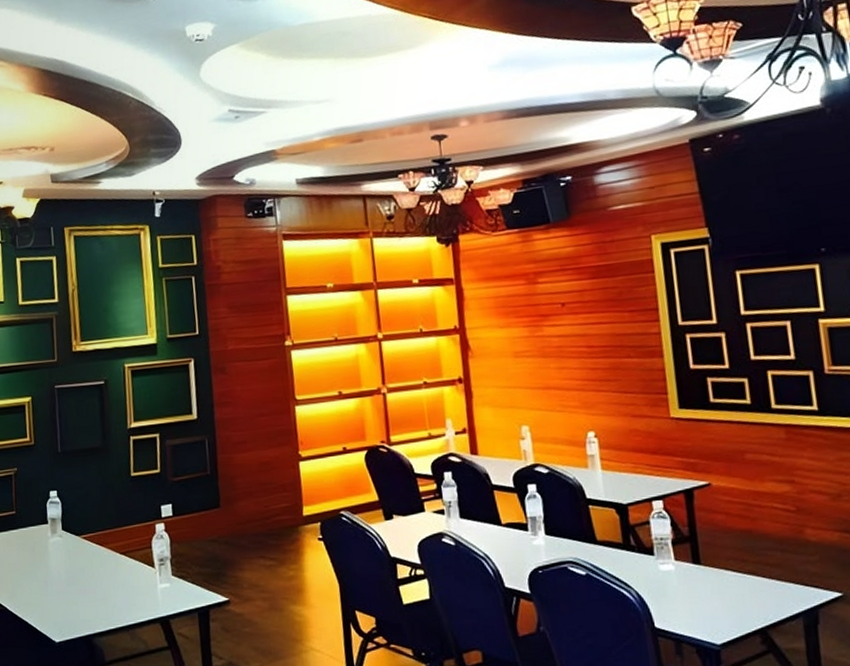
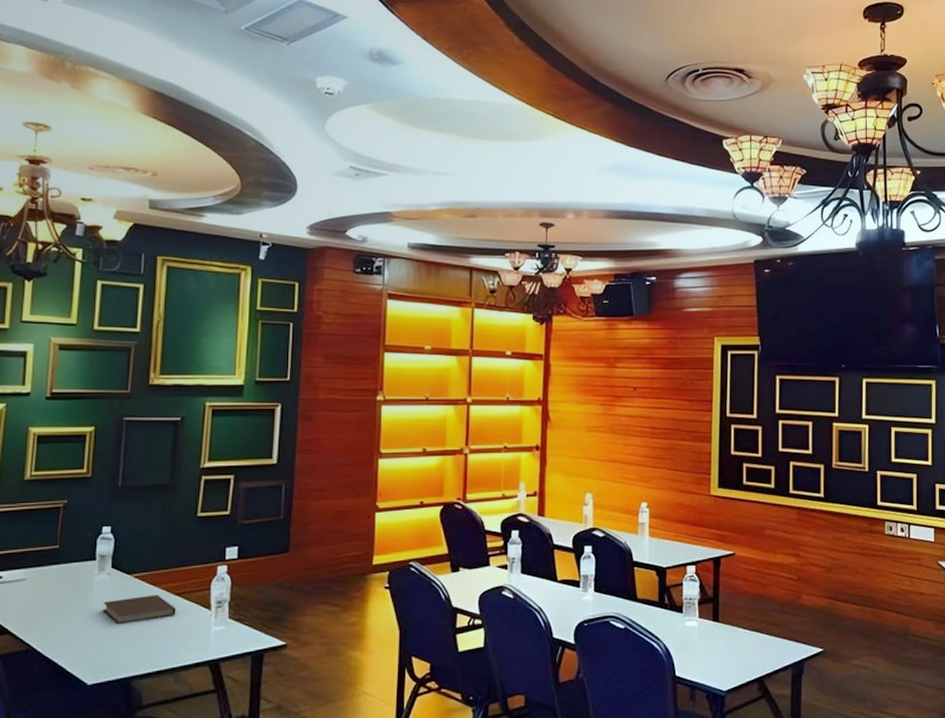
notebook: none [58,554,124,585] -> present [102,594,176,625]

